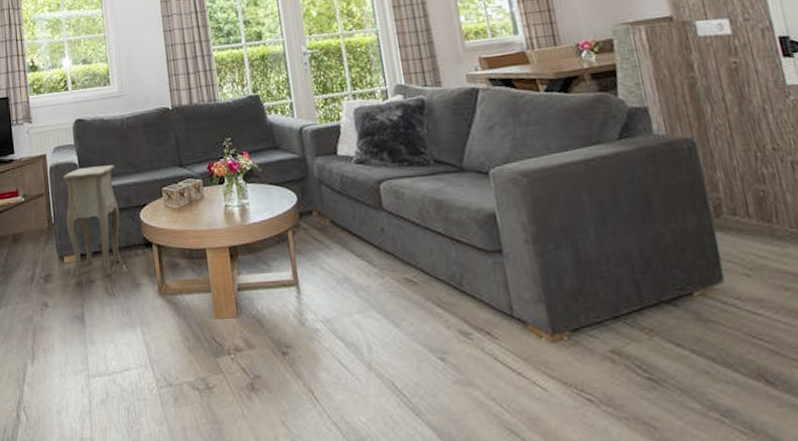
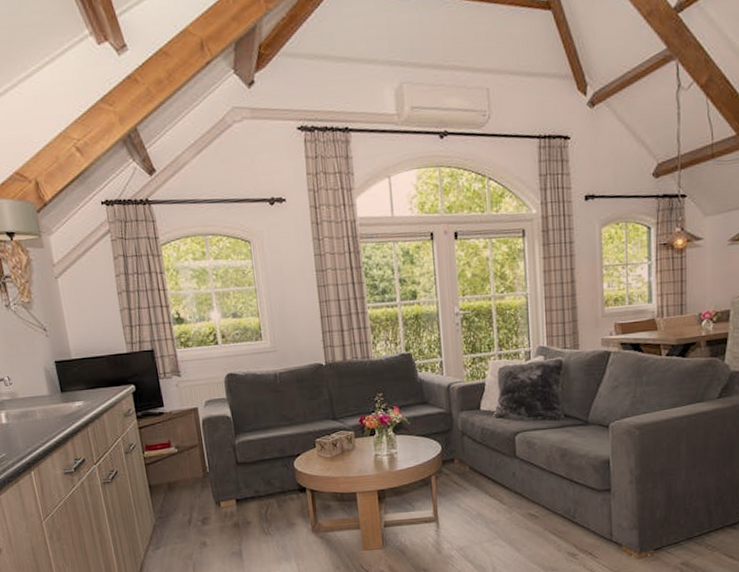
side table: present [62,165,128,277] -> none [215,418,283,519]

